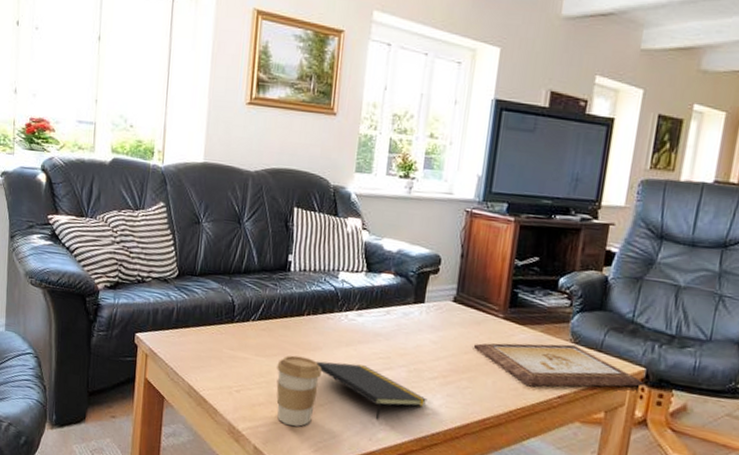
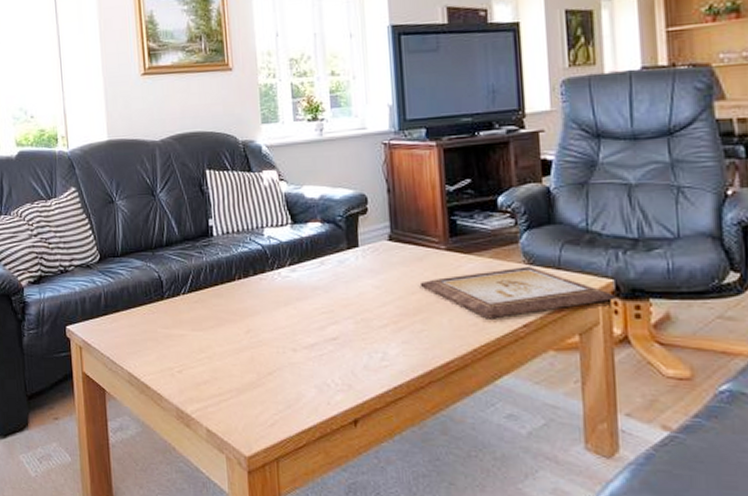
coffee cup: present [276,355,323,427] -> none [216,324,265,402]
notepad: present [316,361,428,420] -> none [257,323,383,381]

